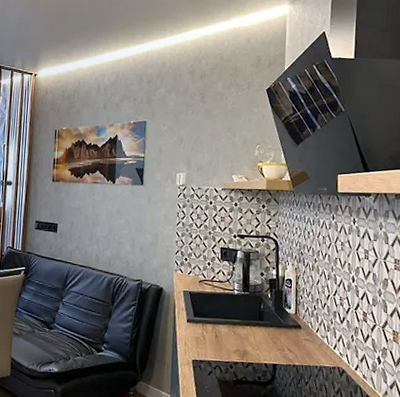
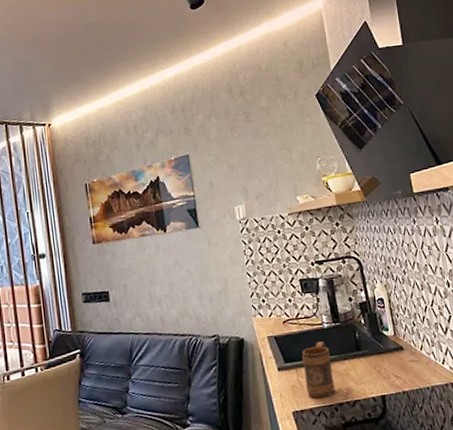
mug: none [208,305,235,355] -> present [301,341,335,399]

